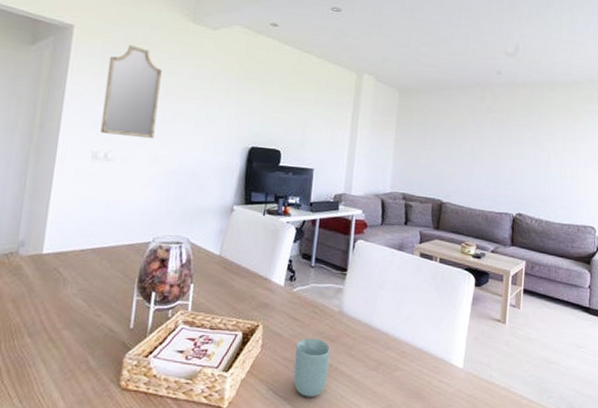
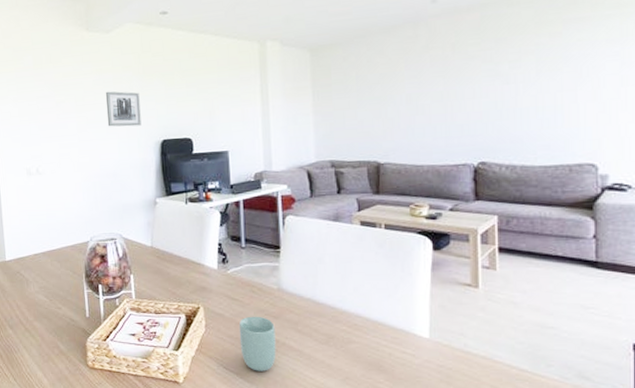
home mirror: present [100,45,162,139] -> none [23,66,74,151]
wall art: none [196,87,236,129] -> present [105,91,142,127]

